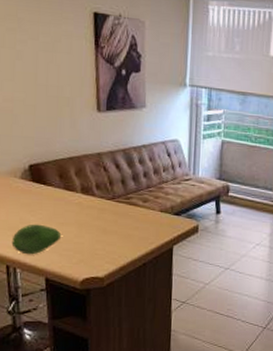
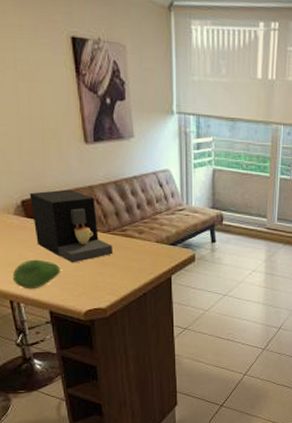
coffee maker: none [37,155,116,230] -> present [29,189,113,263]

